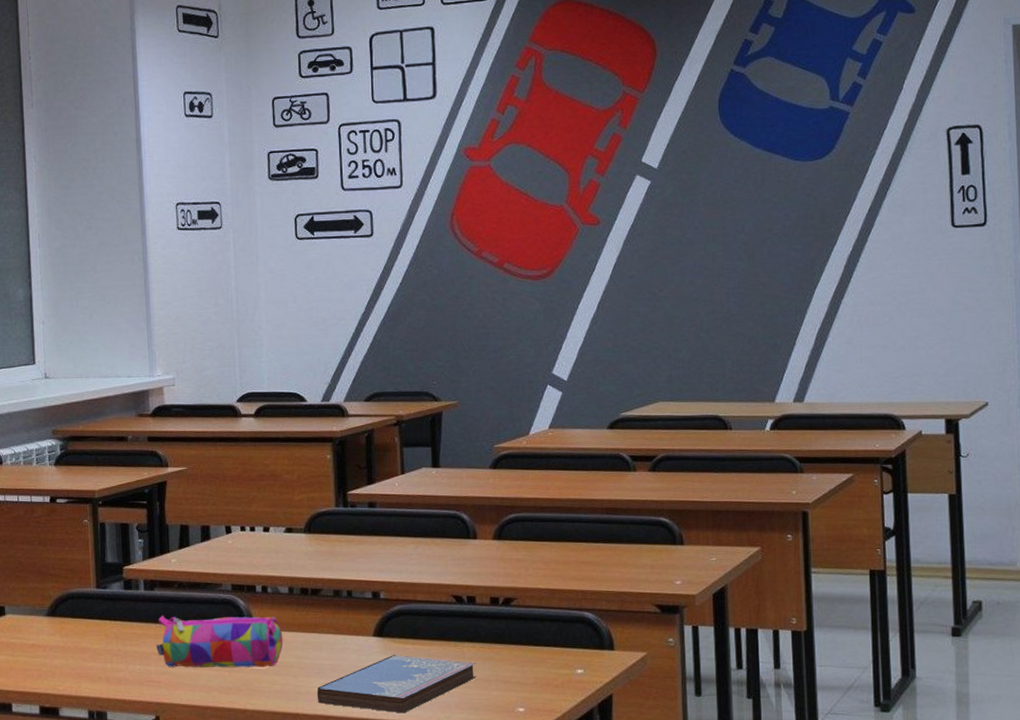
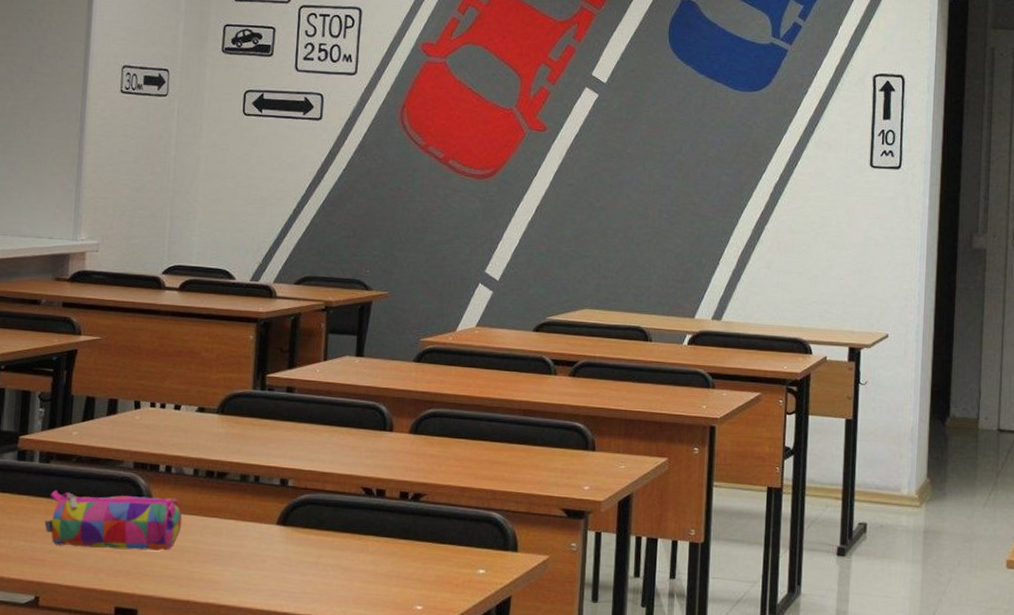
hardcover book: present [317,654,477,713] -> none [210,544,379,606]

